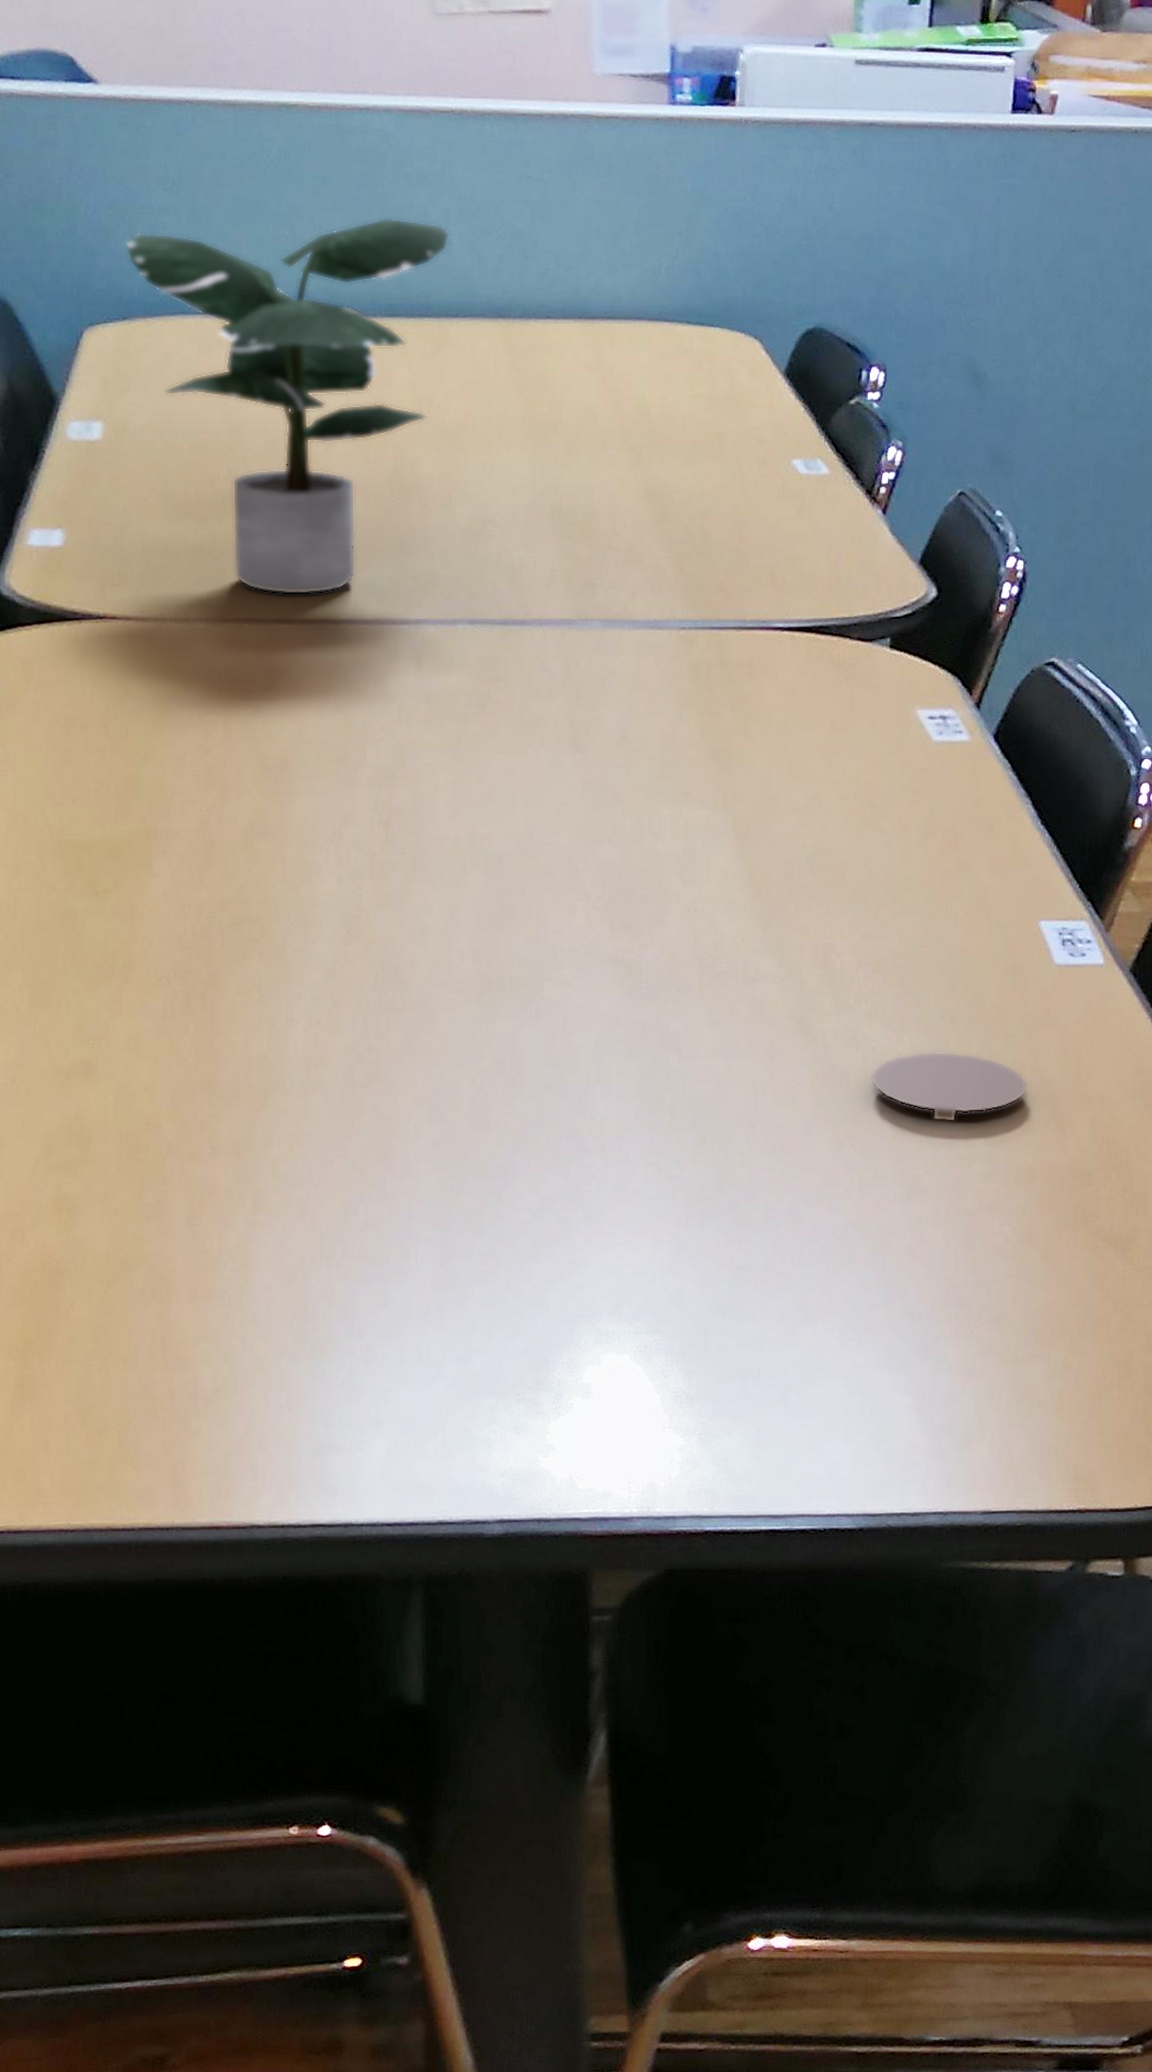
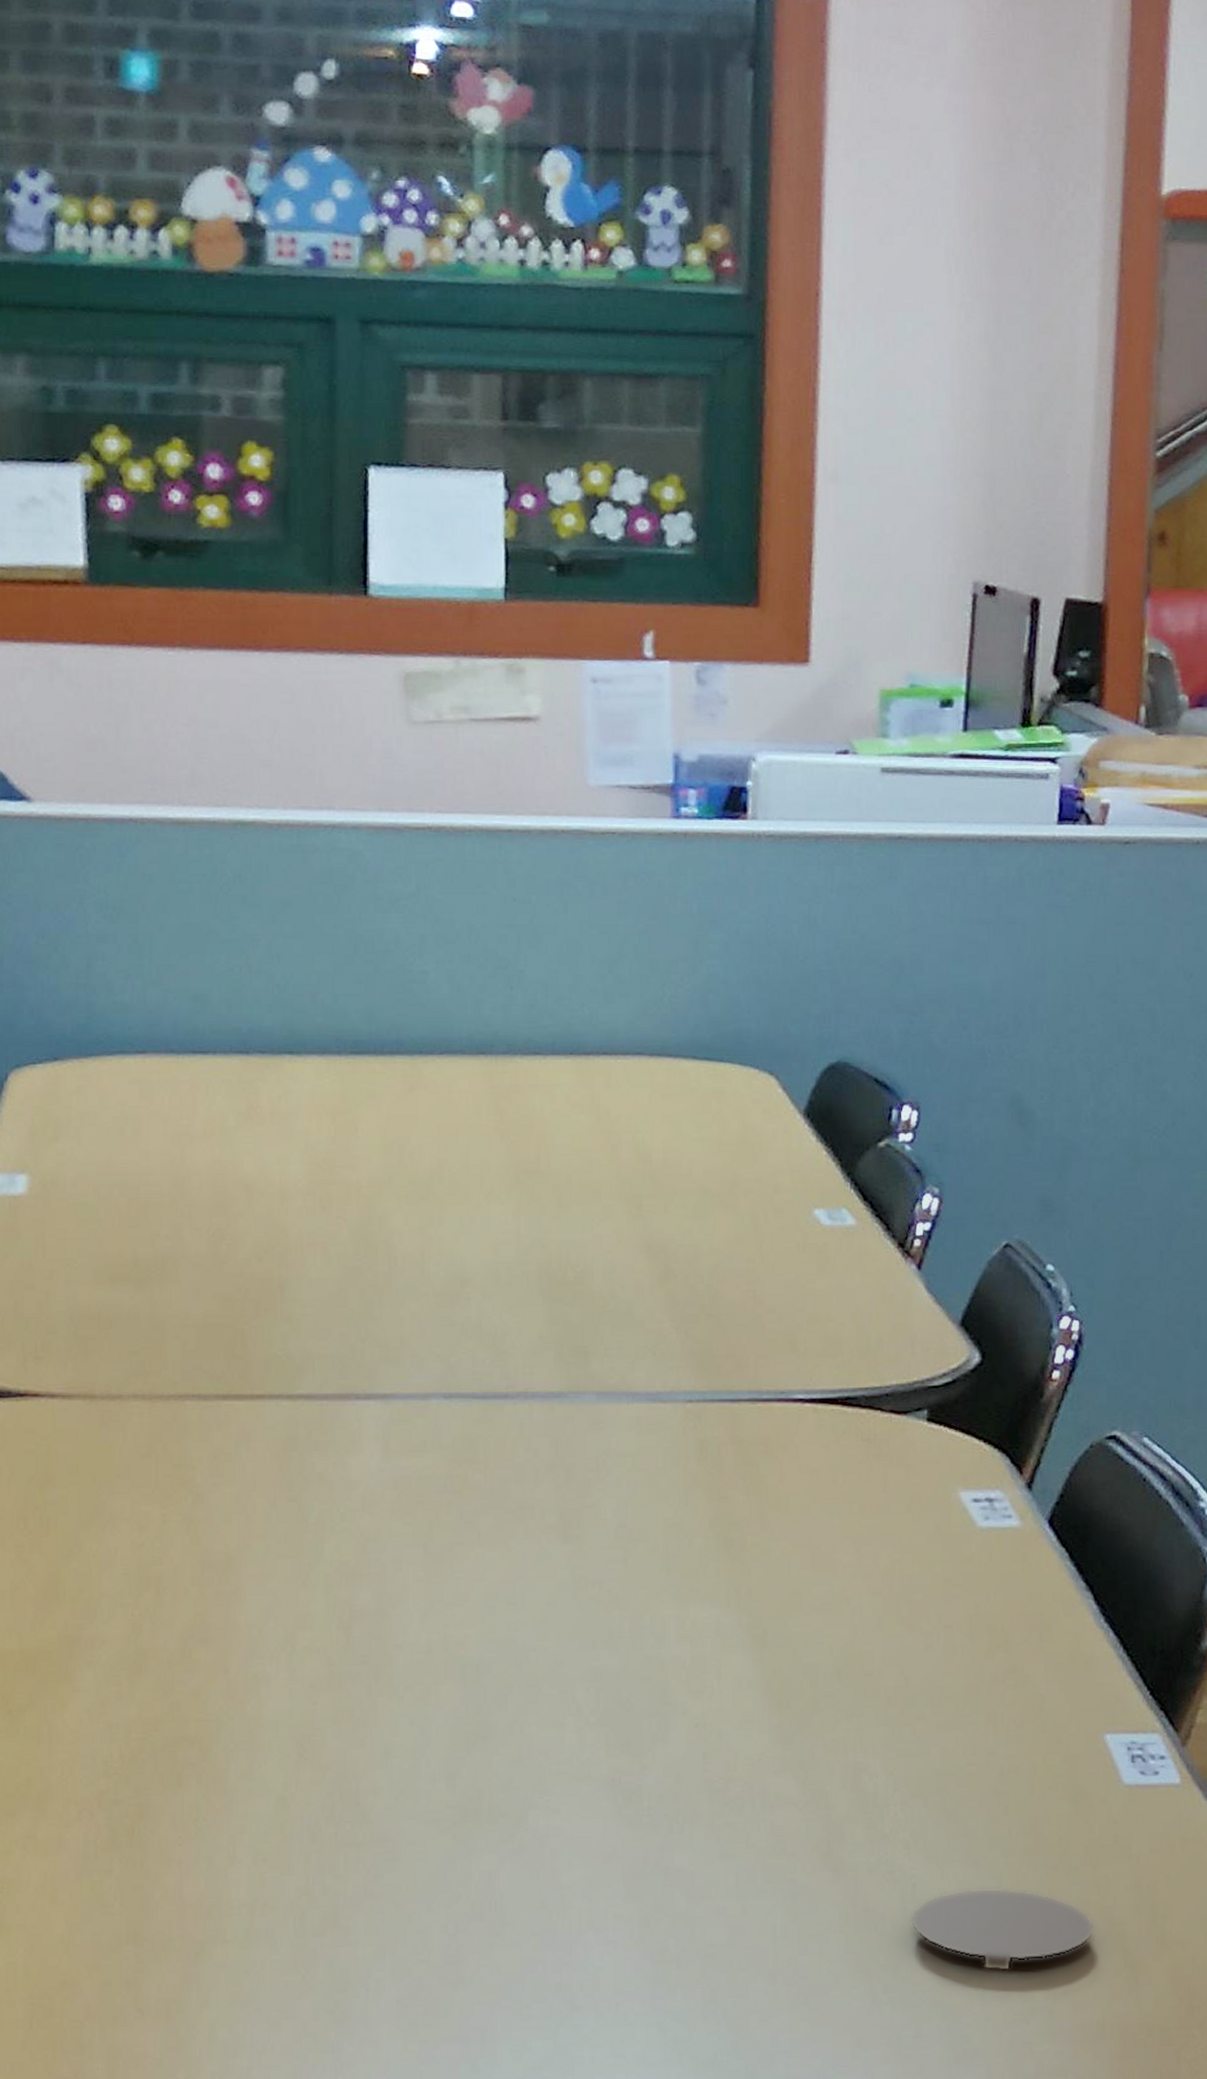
potted plant: present [125,217,450,595] -> none [58,944,425,1368]

